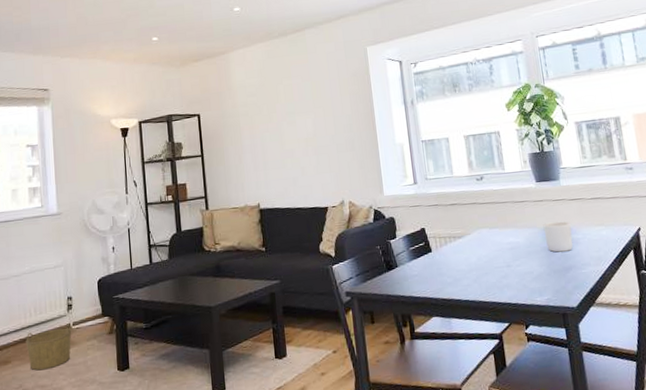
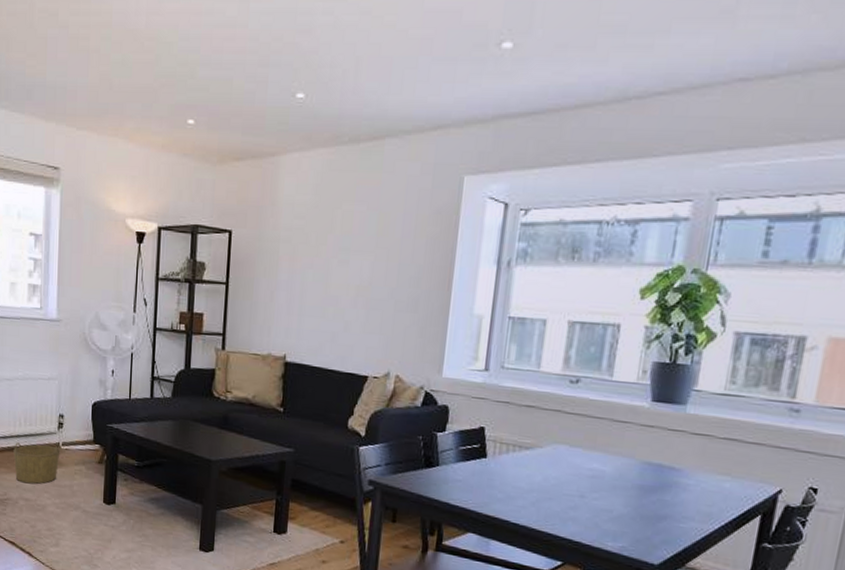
mug: present [543,221,574,252] -> none [641,455,683,497]

